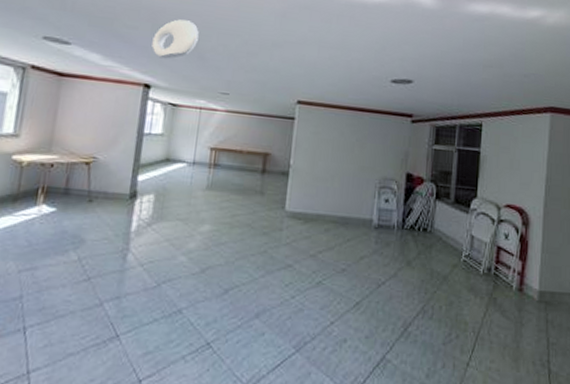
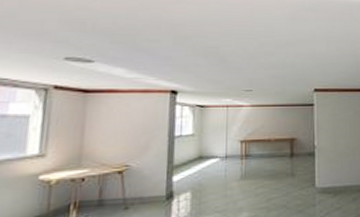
ceiling light: present [152,19,199,59] -> none [175,29,218,66]

